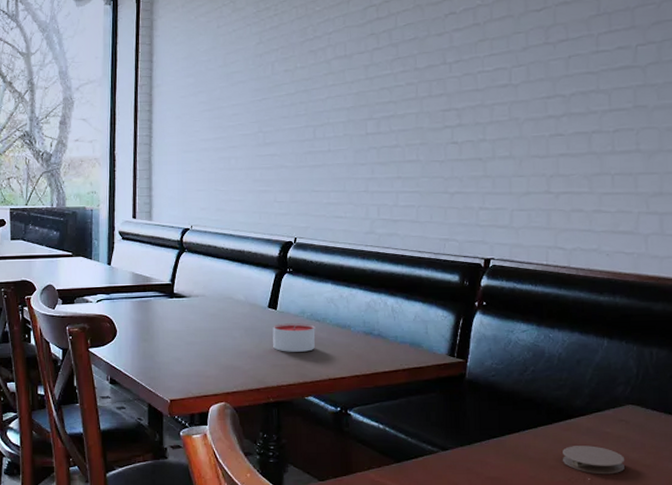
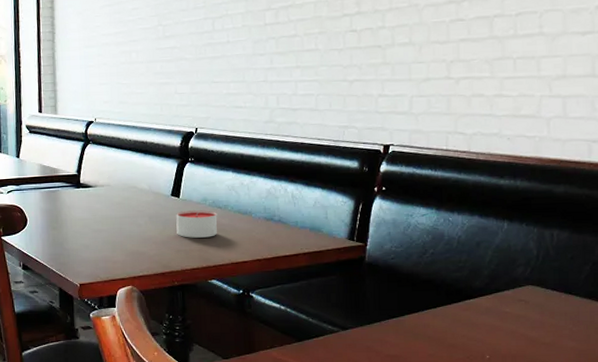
coaster: present [562,445,624,475] -> none [461,325,523,352]

